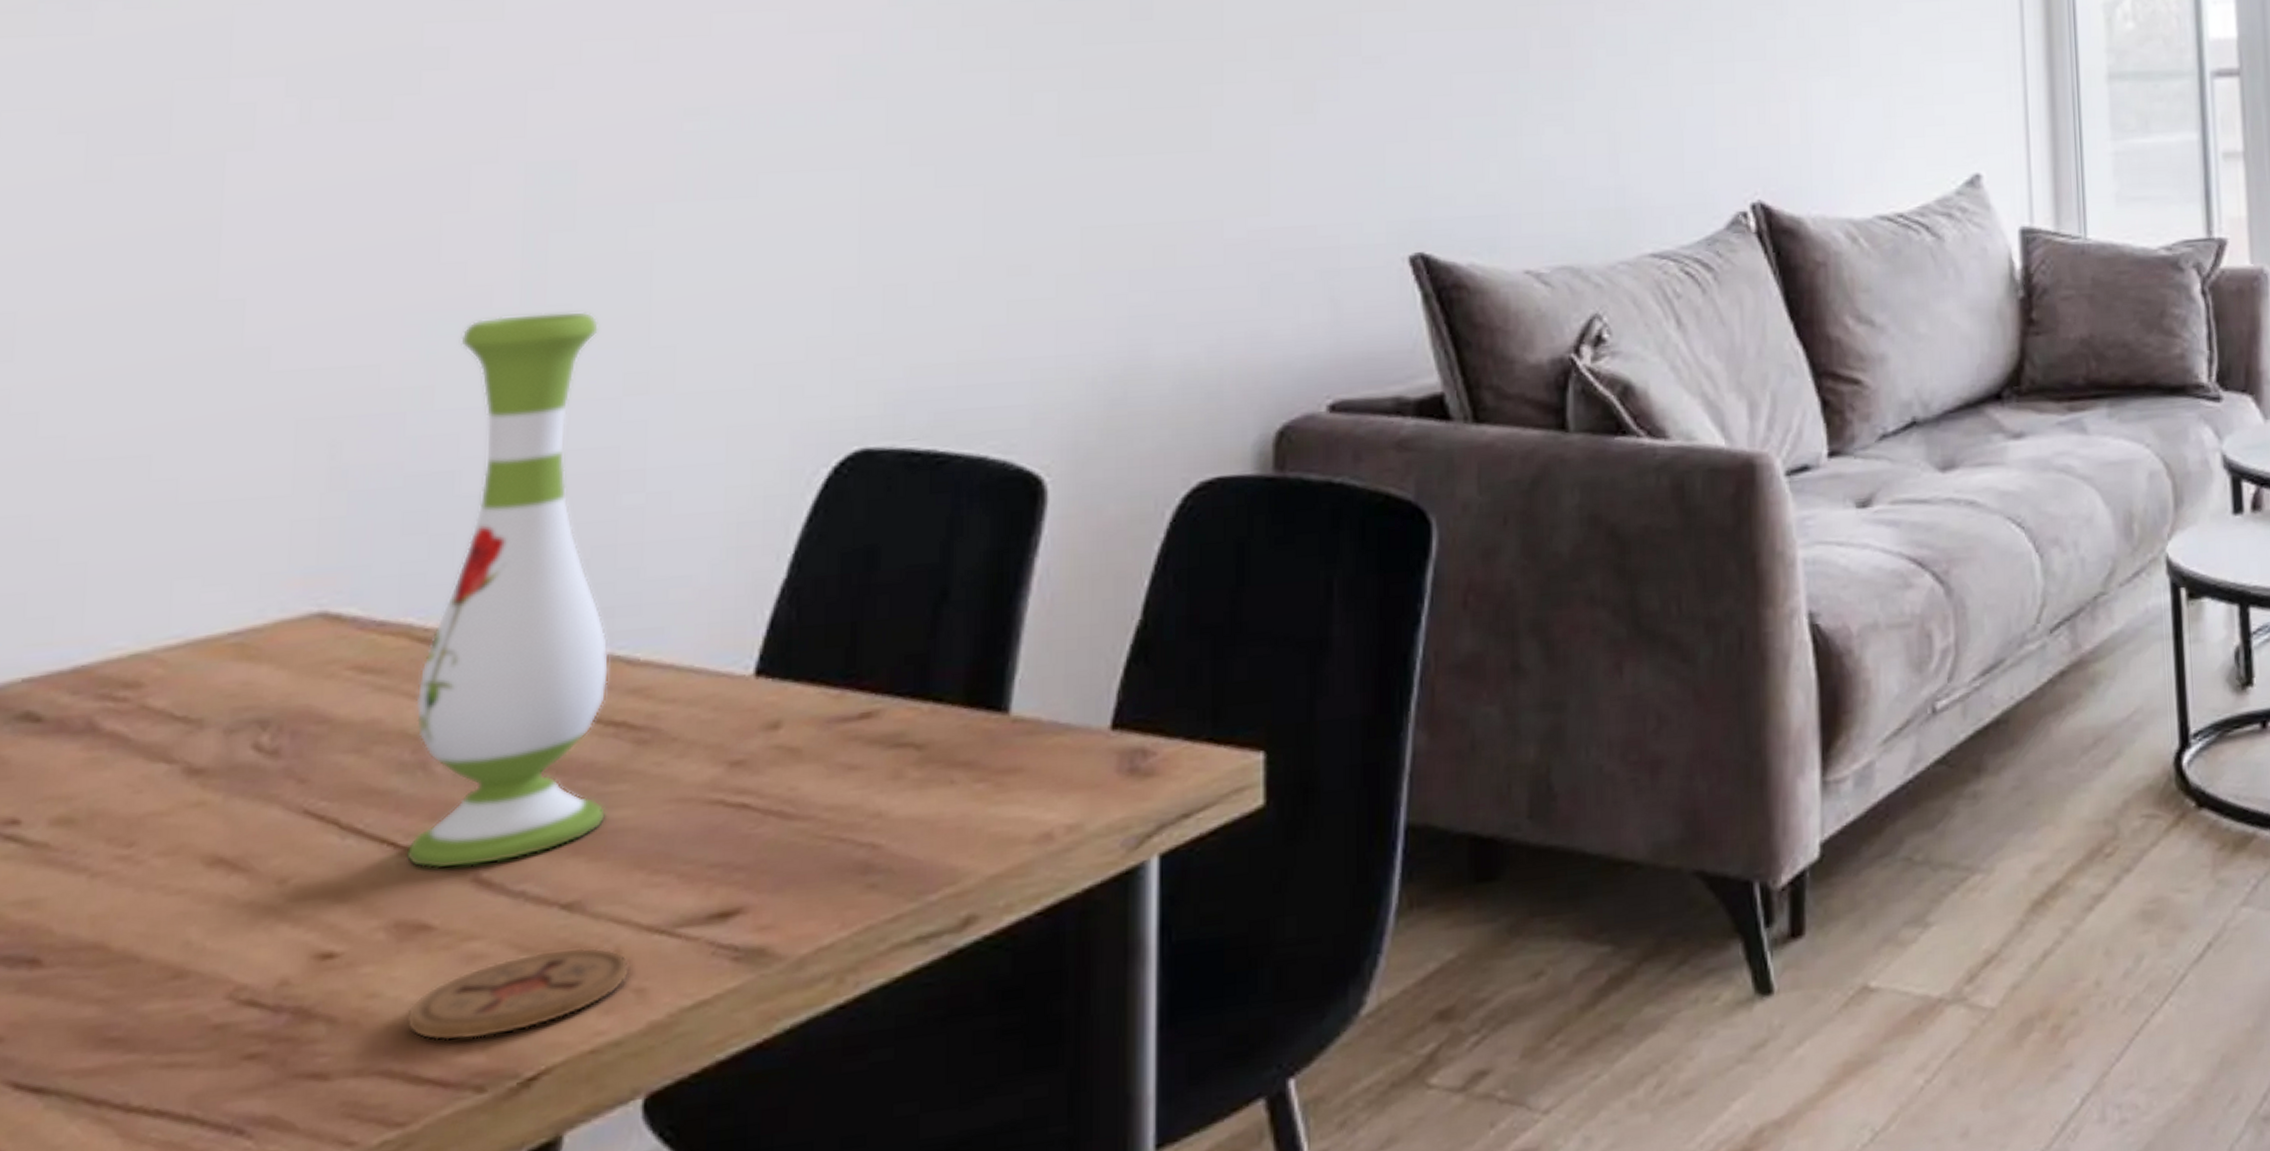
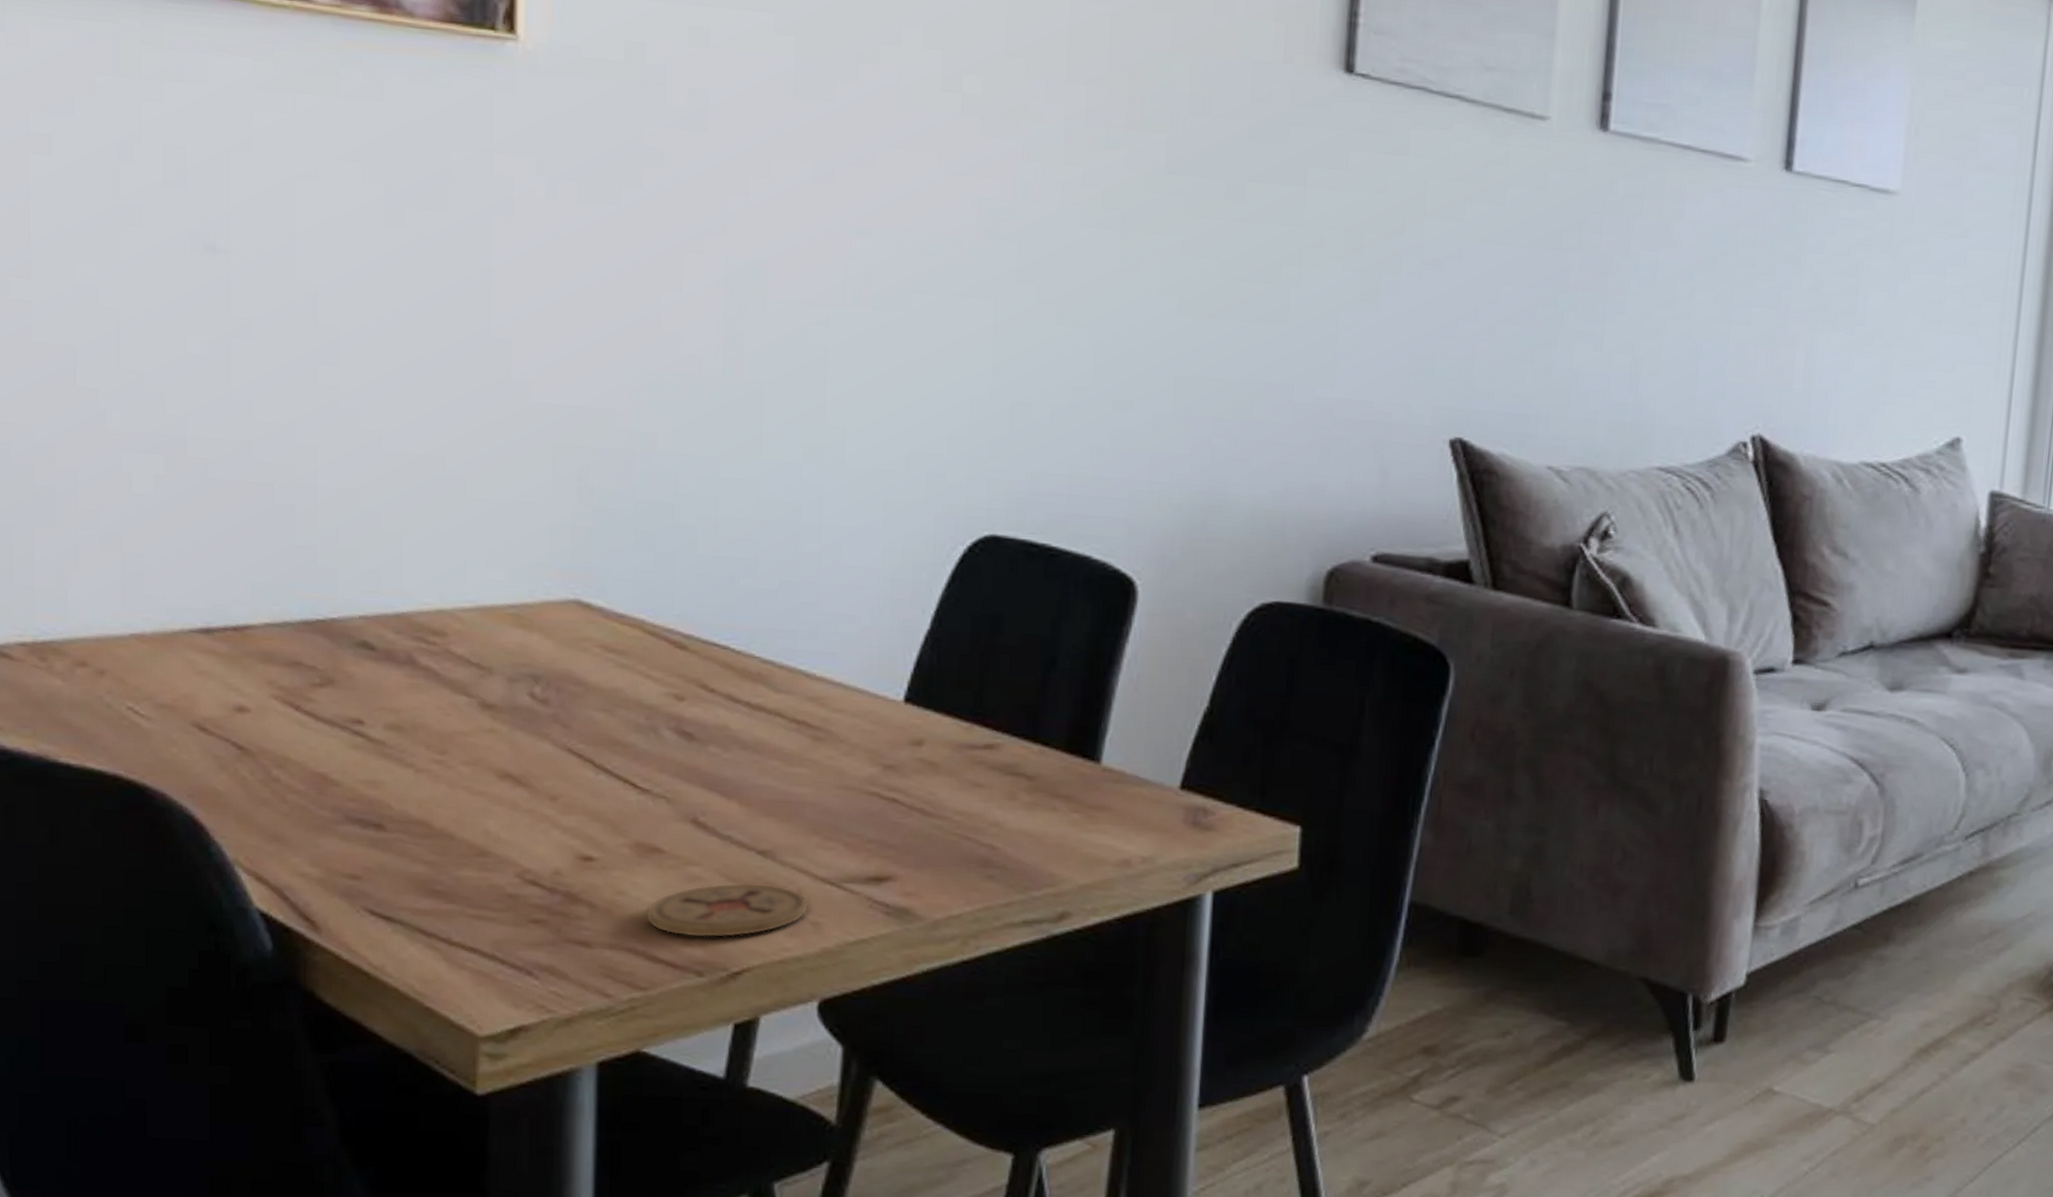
vase: present [405,310,610,869] -> none [643,383,794,812]

